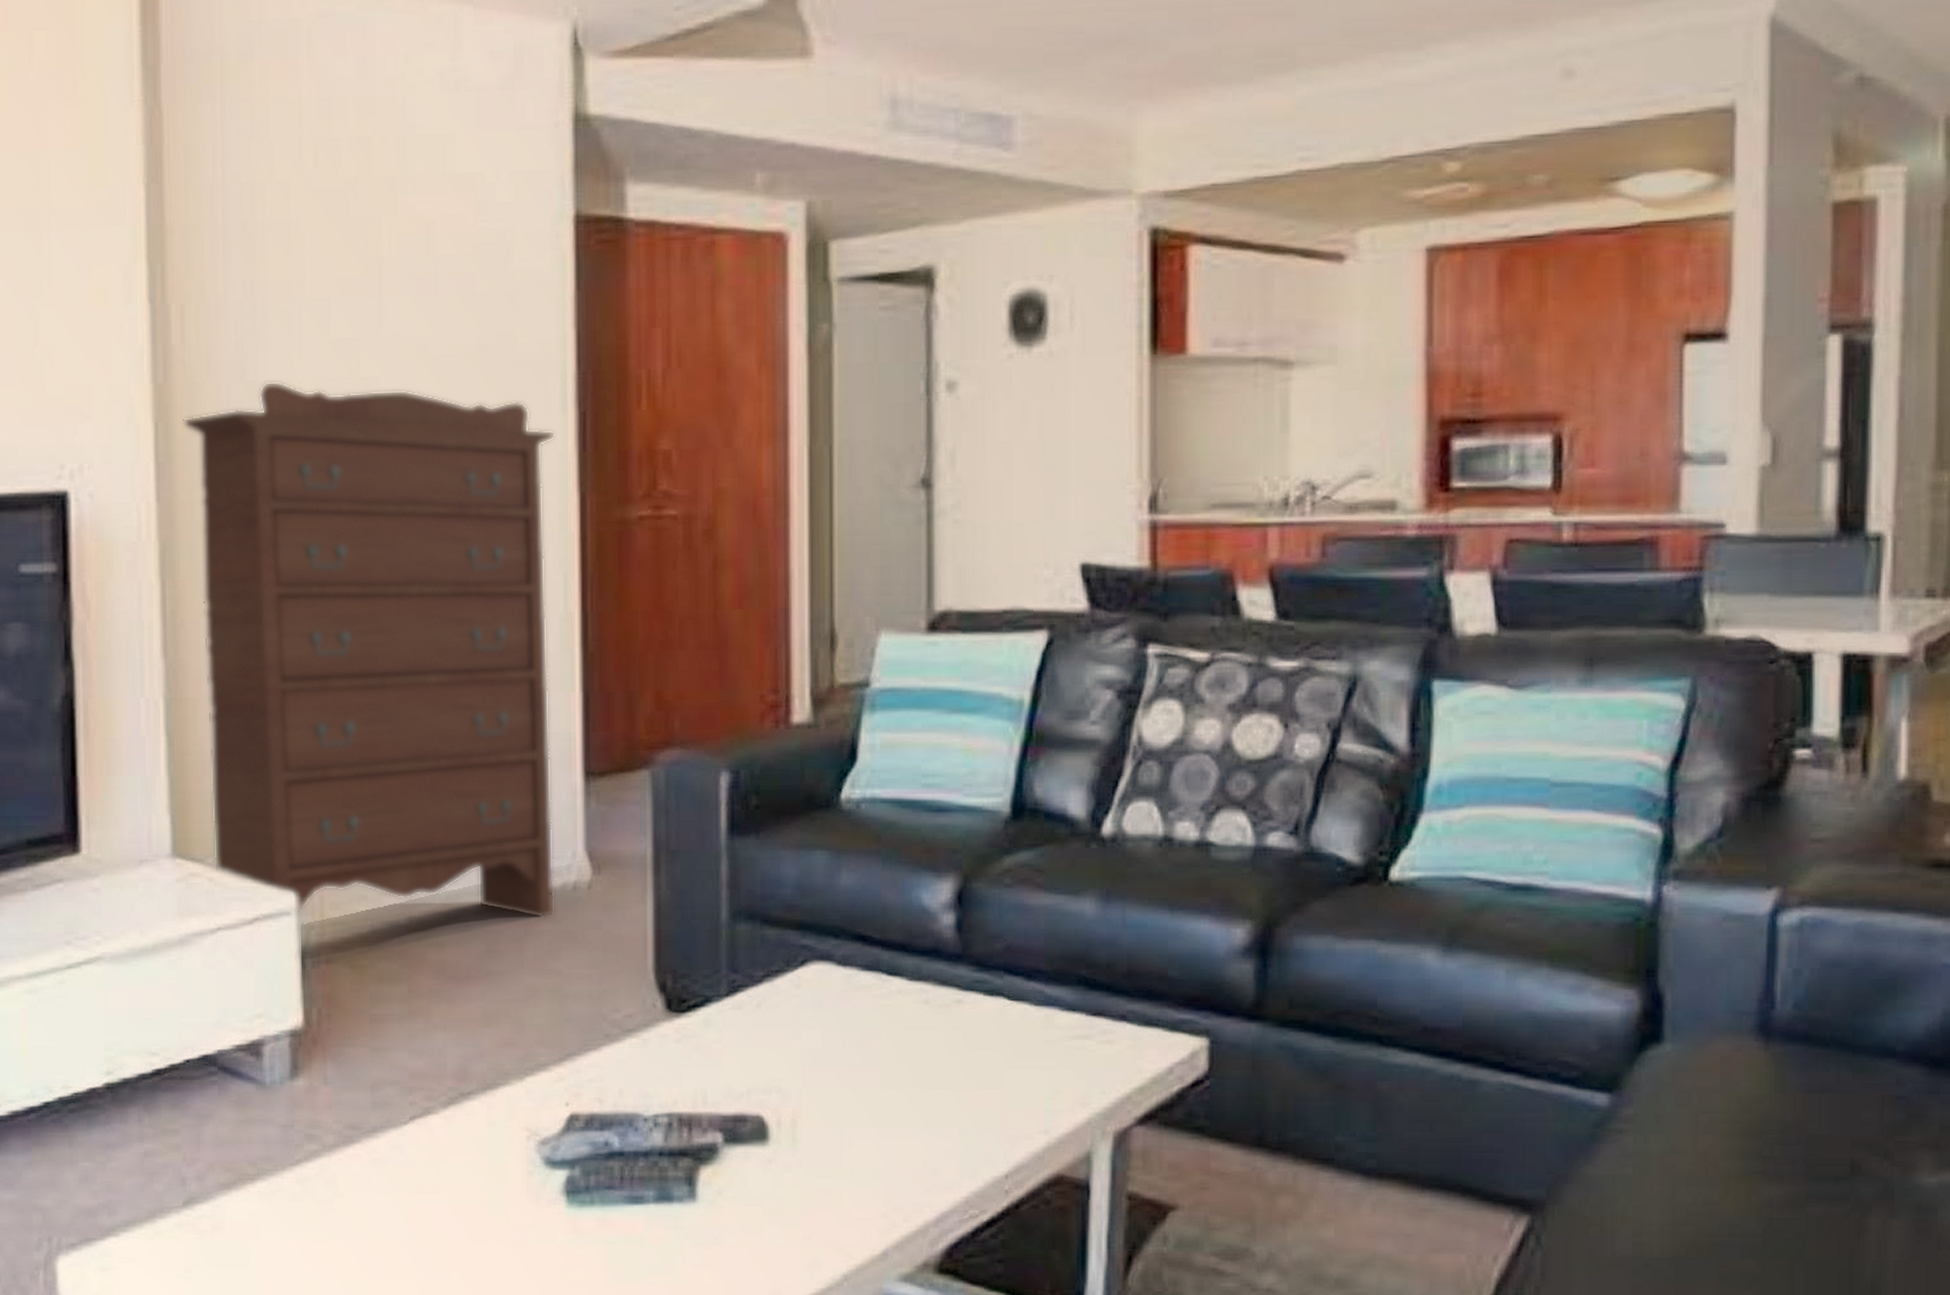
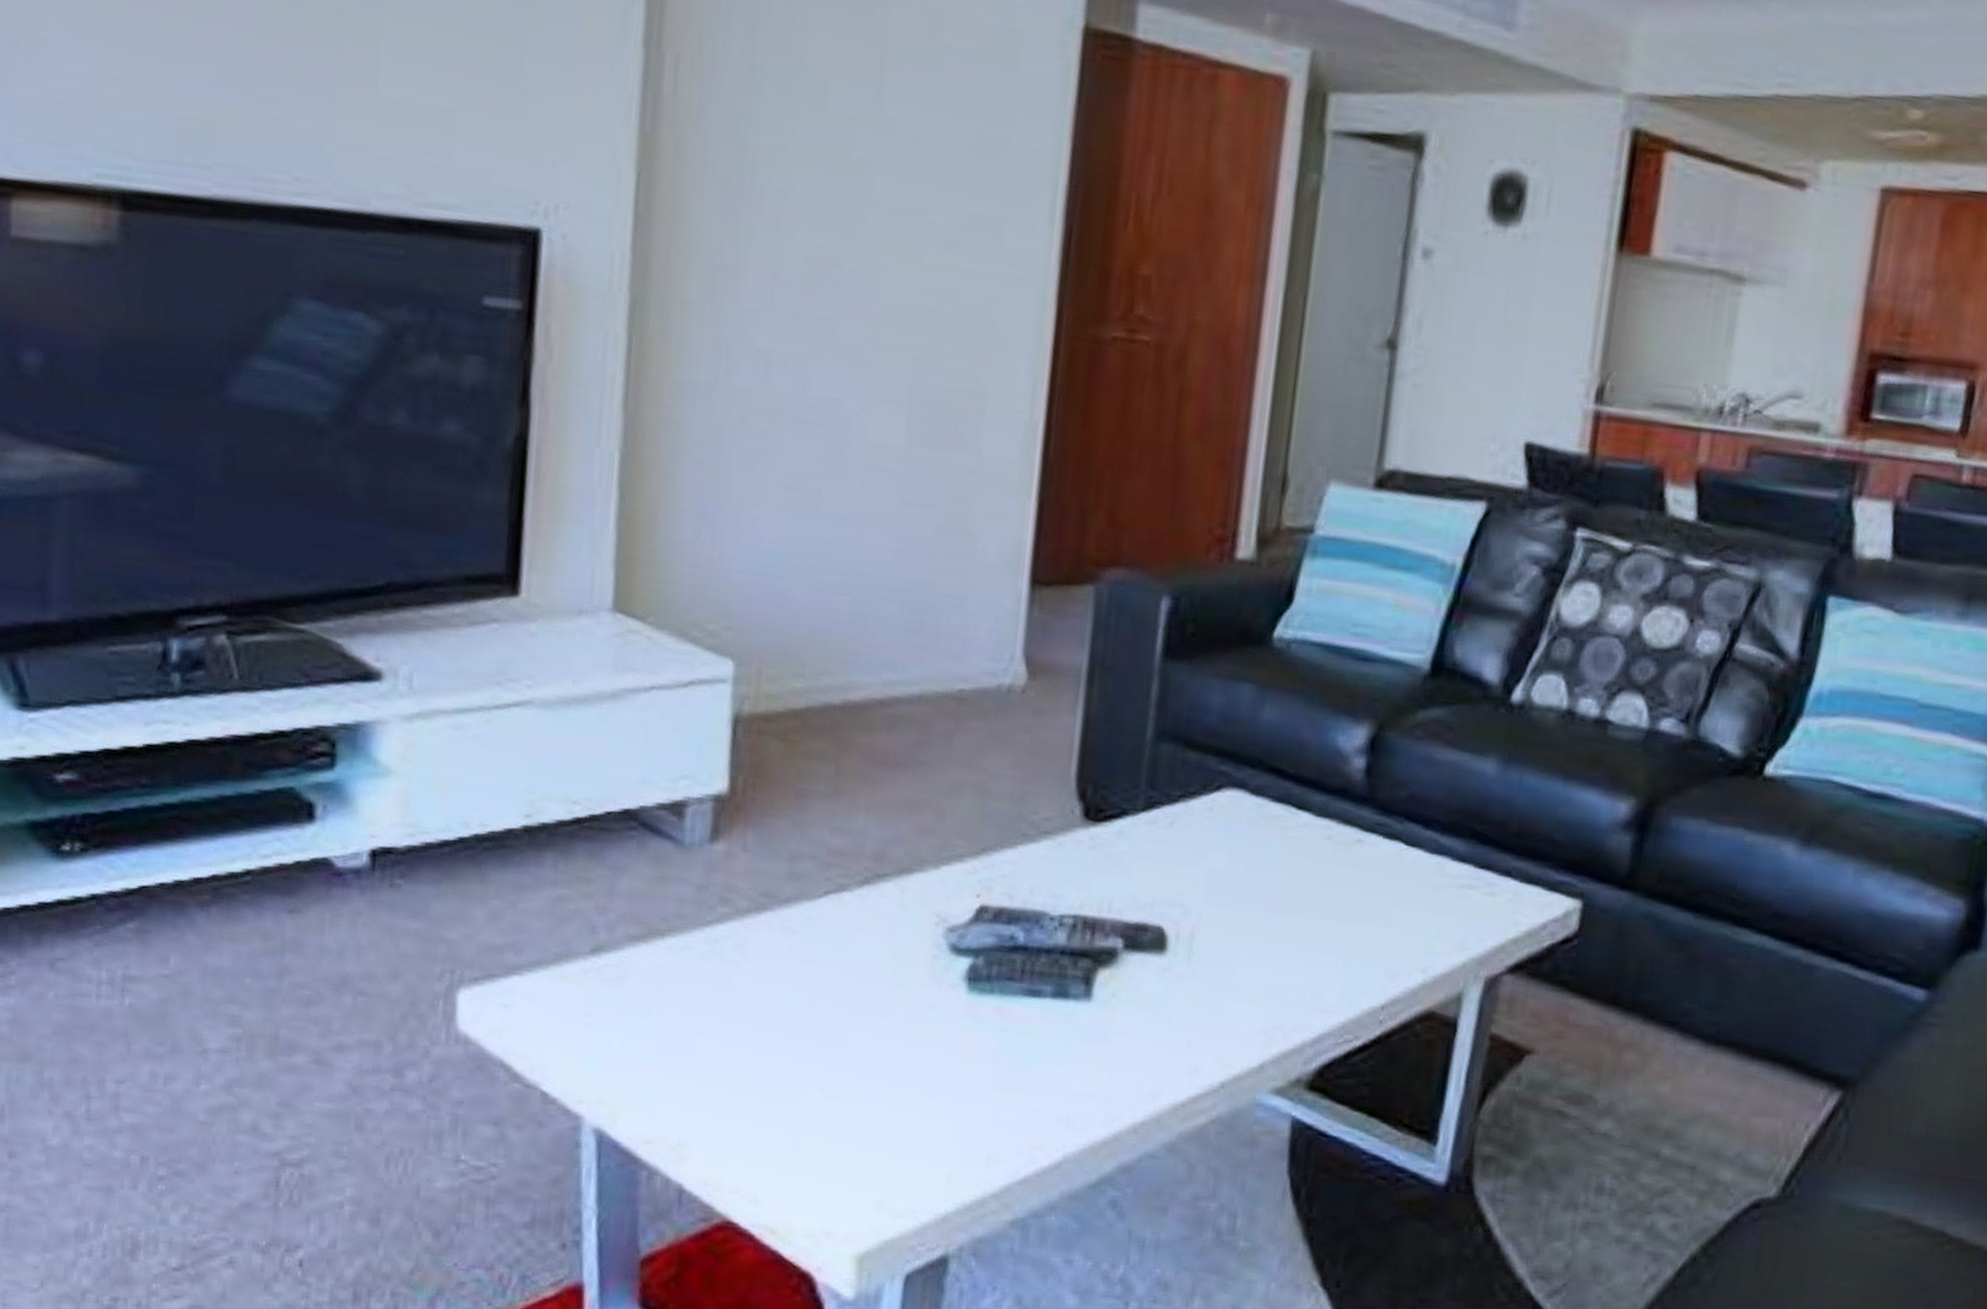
dresser: present [183,381,555,919] -> none [655,147,1040,717]

